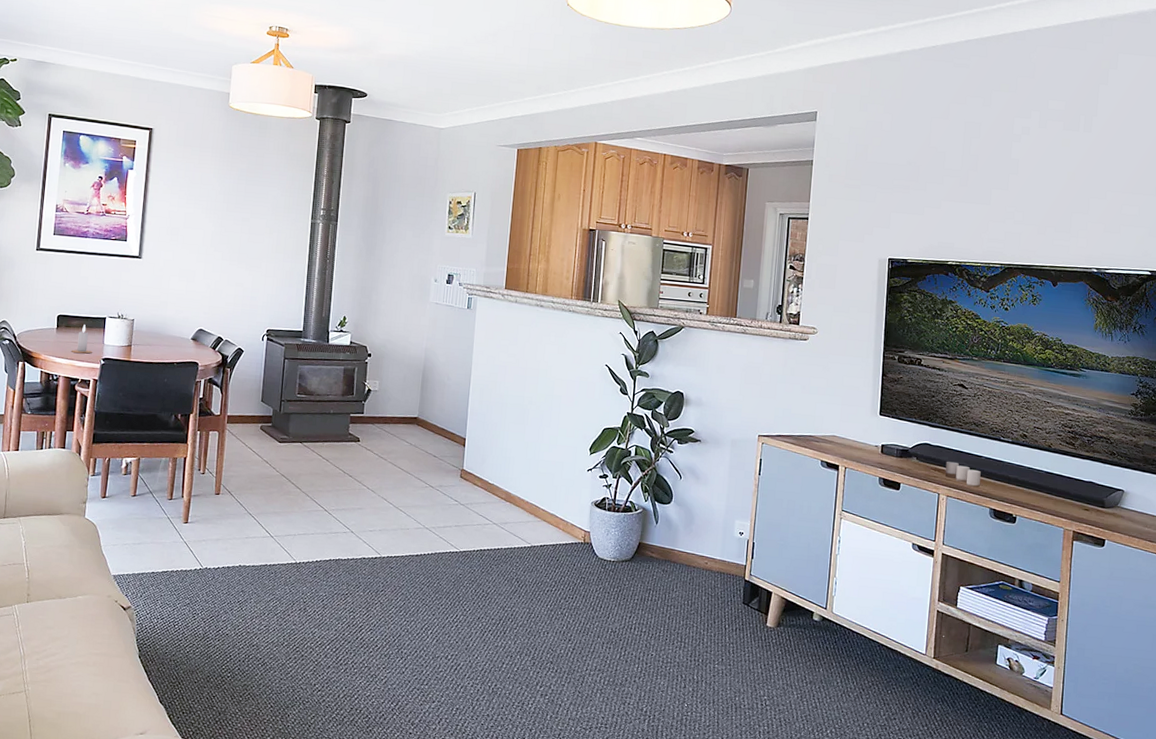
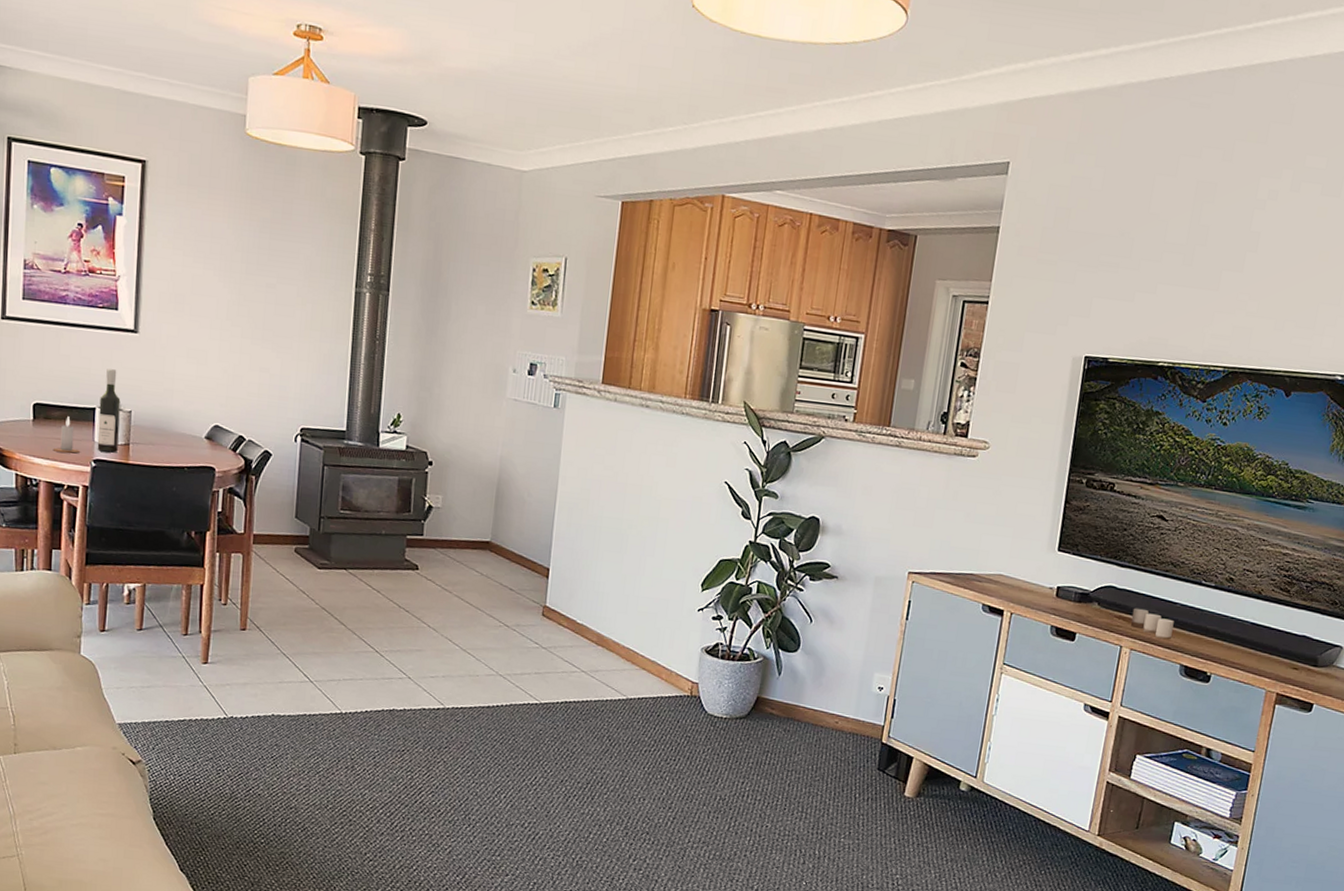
bottle: none [106,287,126,353] -> present [97,369,121,453]

